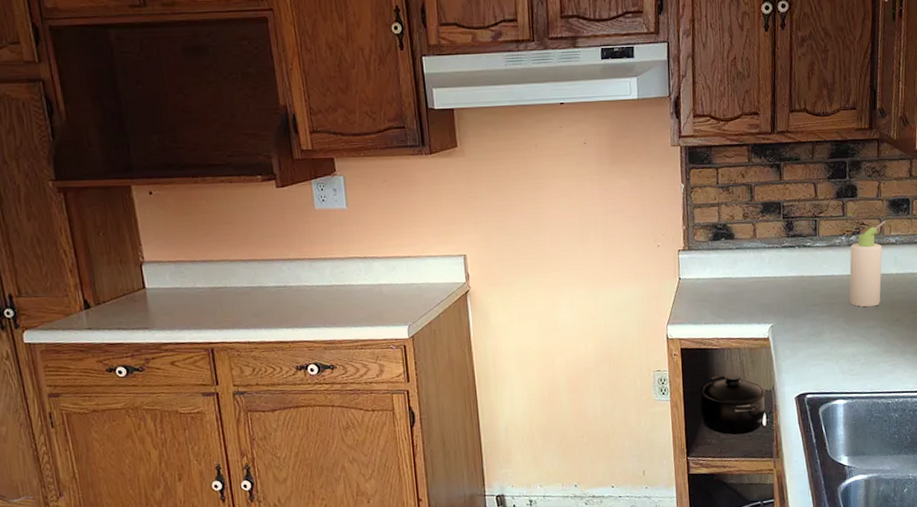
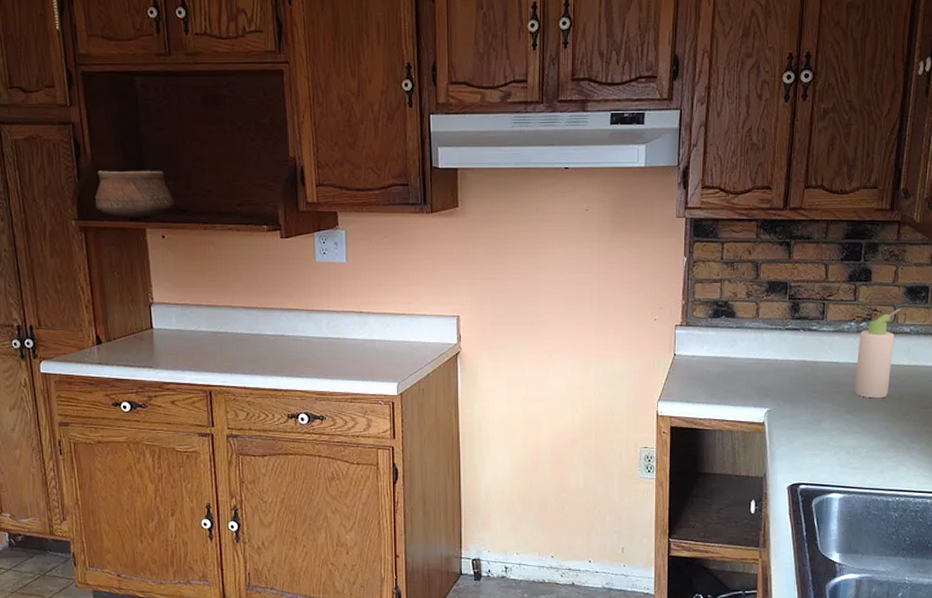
ceramic pot: none [71,125,160,177] -> present [93,170,174,219]
saucepan: present [700,373,766,435] -> none [686,456,757,520]

